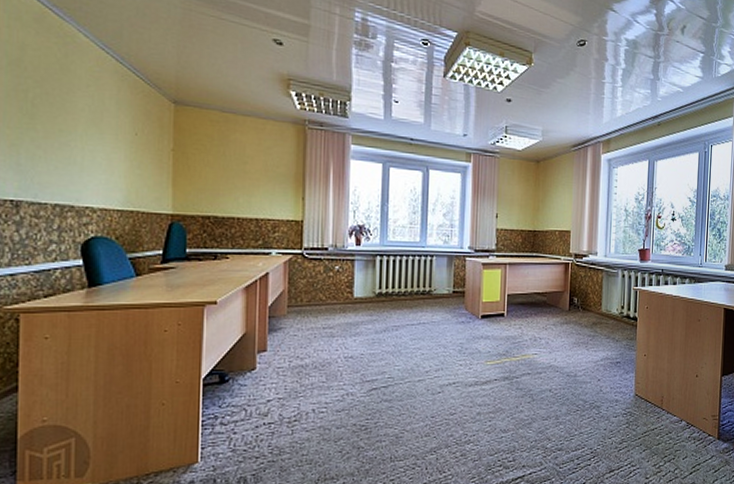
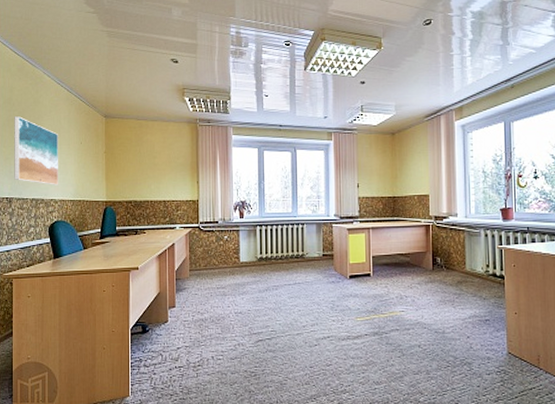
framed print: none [24,86,99,188] -> present [14,116,58,185]

